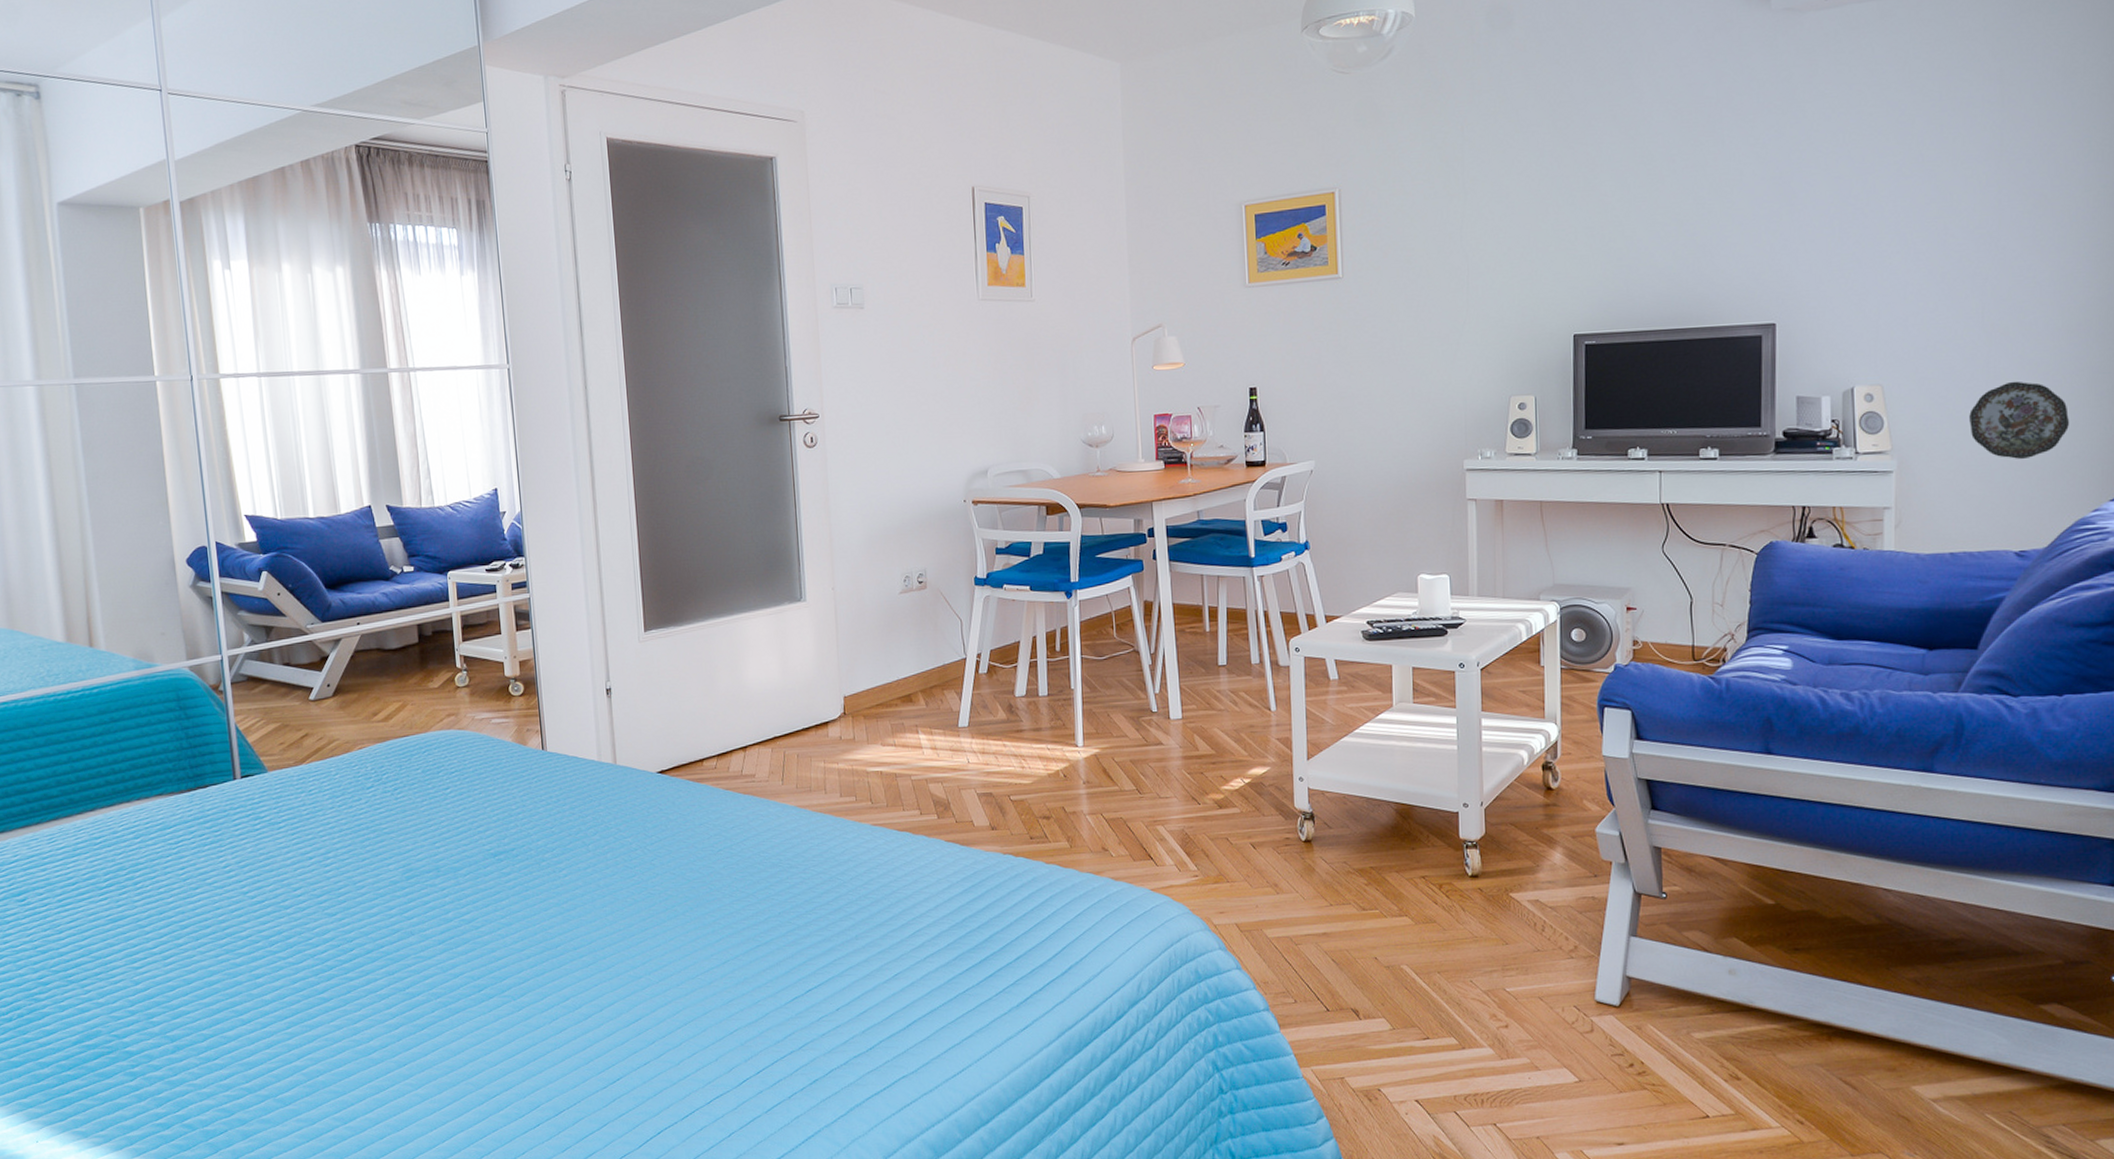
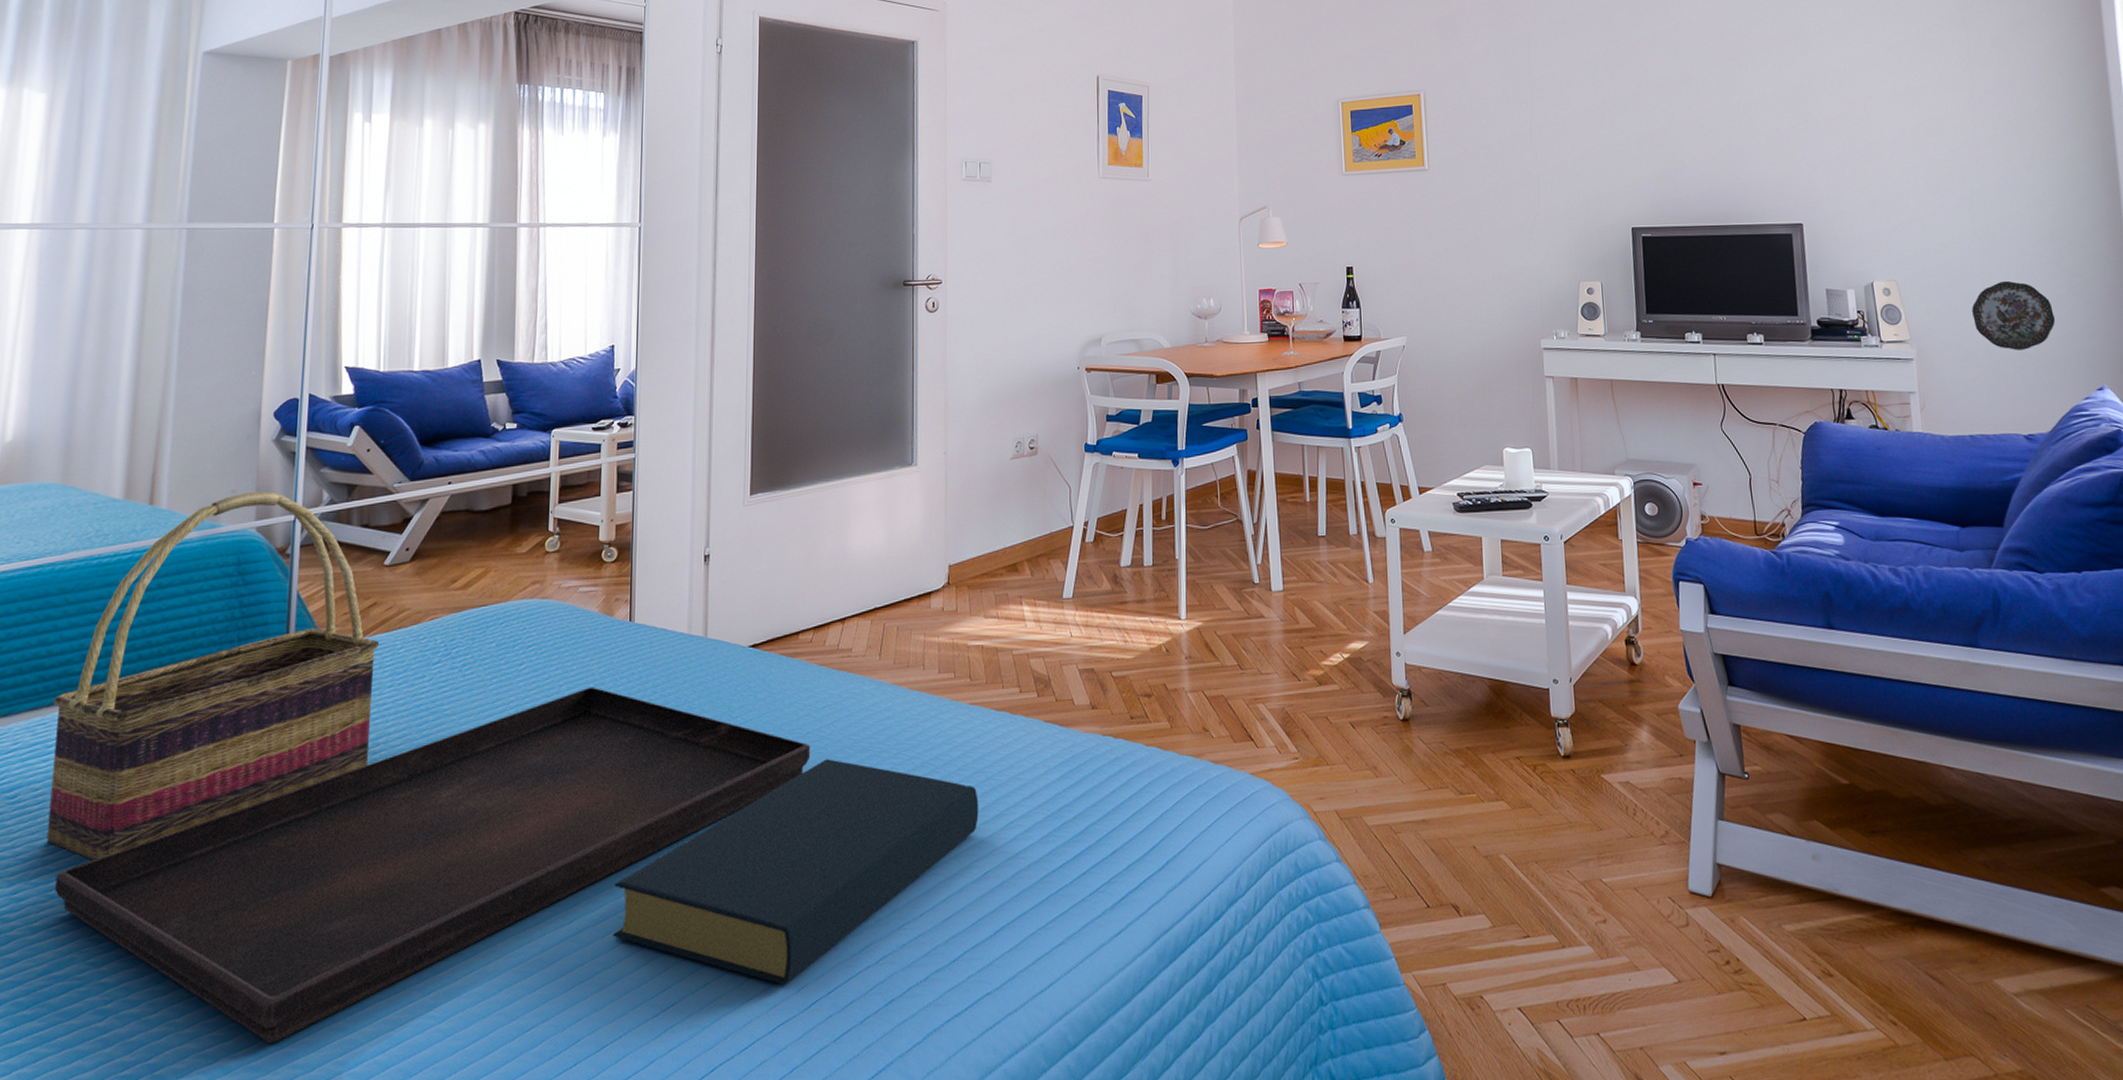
woven basket: none [40,634,322,954] -> present [46,491,380,862]
serving tray: none [72,808,724,1102] -> present [55,686,811,1044]
hardback book: none [555,873,887,1066] -> present [613,759,979,985]

